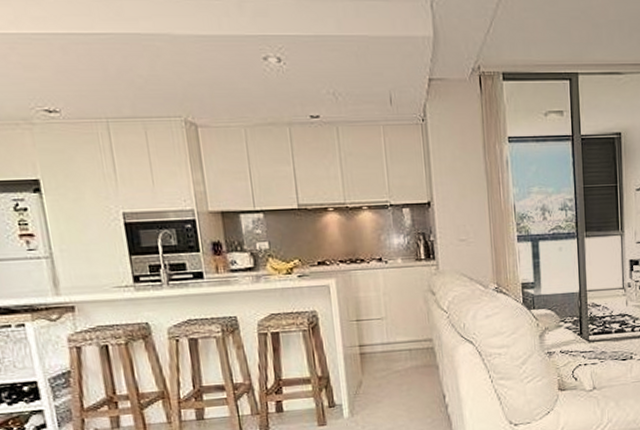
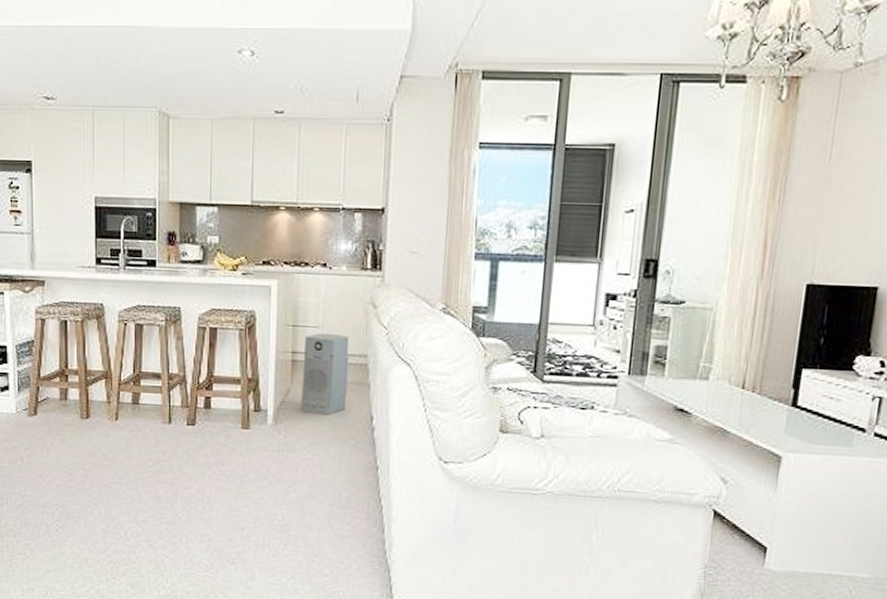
air purifier: none [370,323,419,401] -> present [300,333,349,415]

